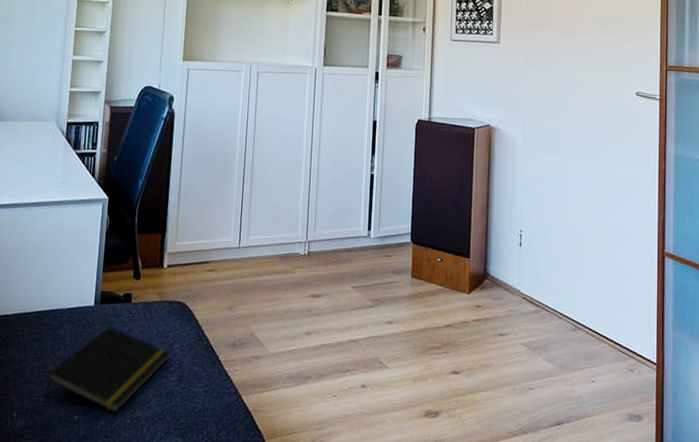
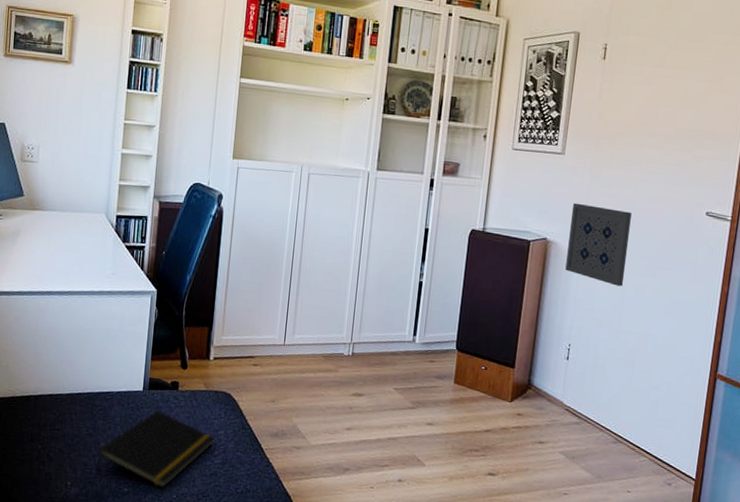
wall art: none [510,89,567,169] -> present [565,202,632,286]

